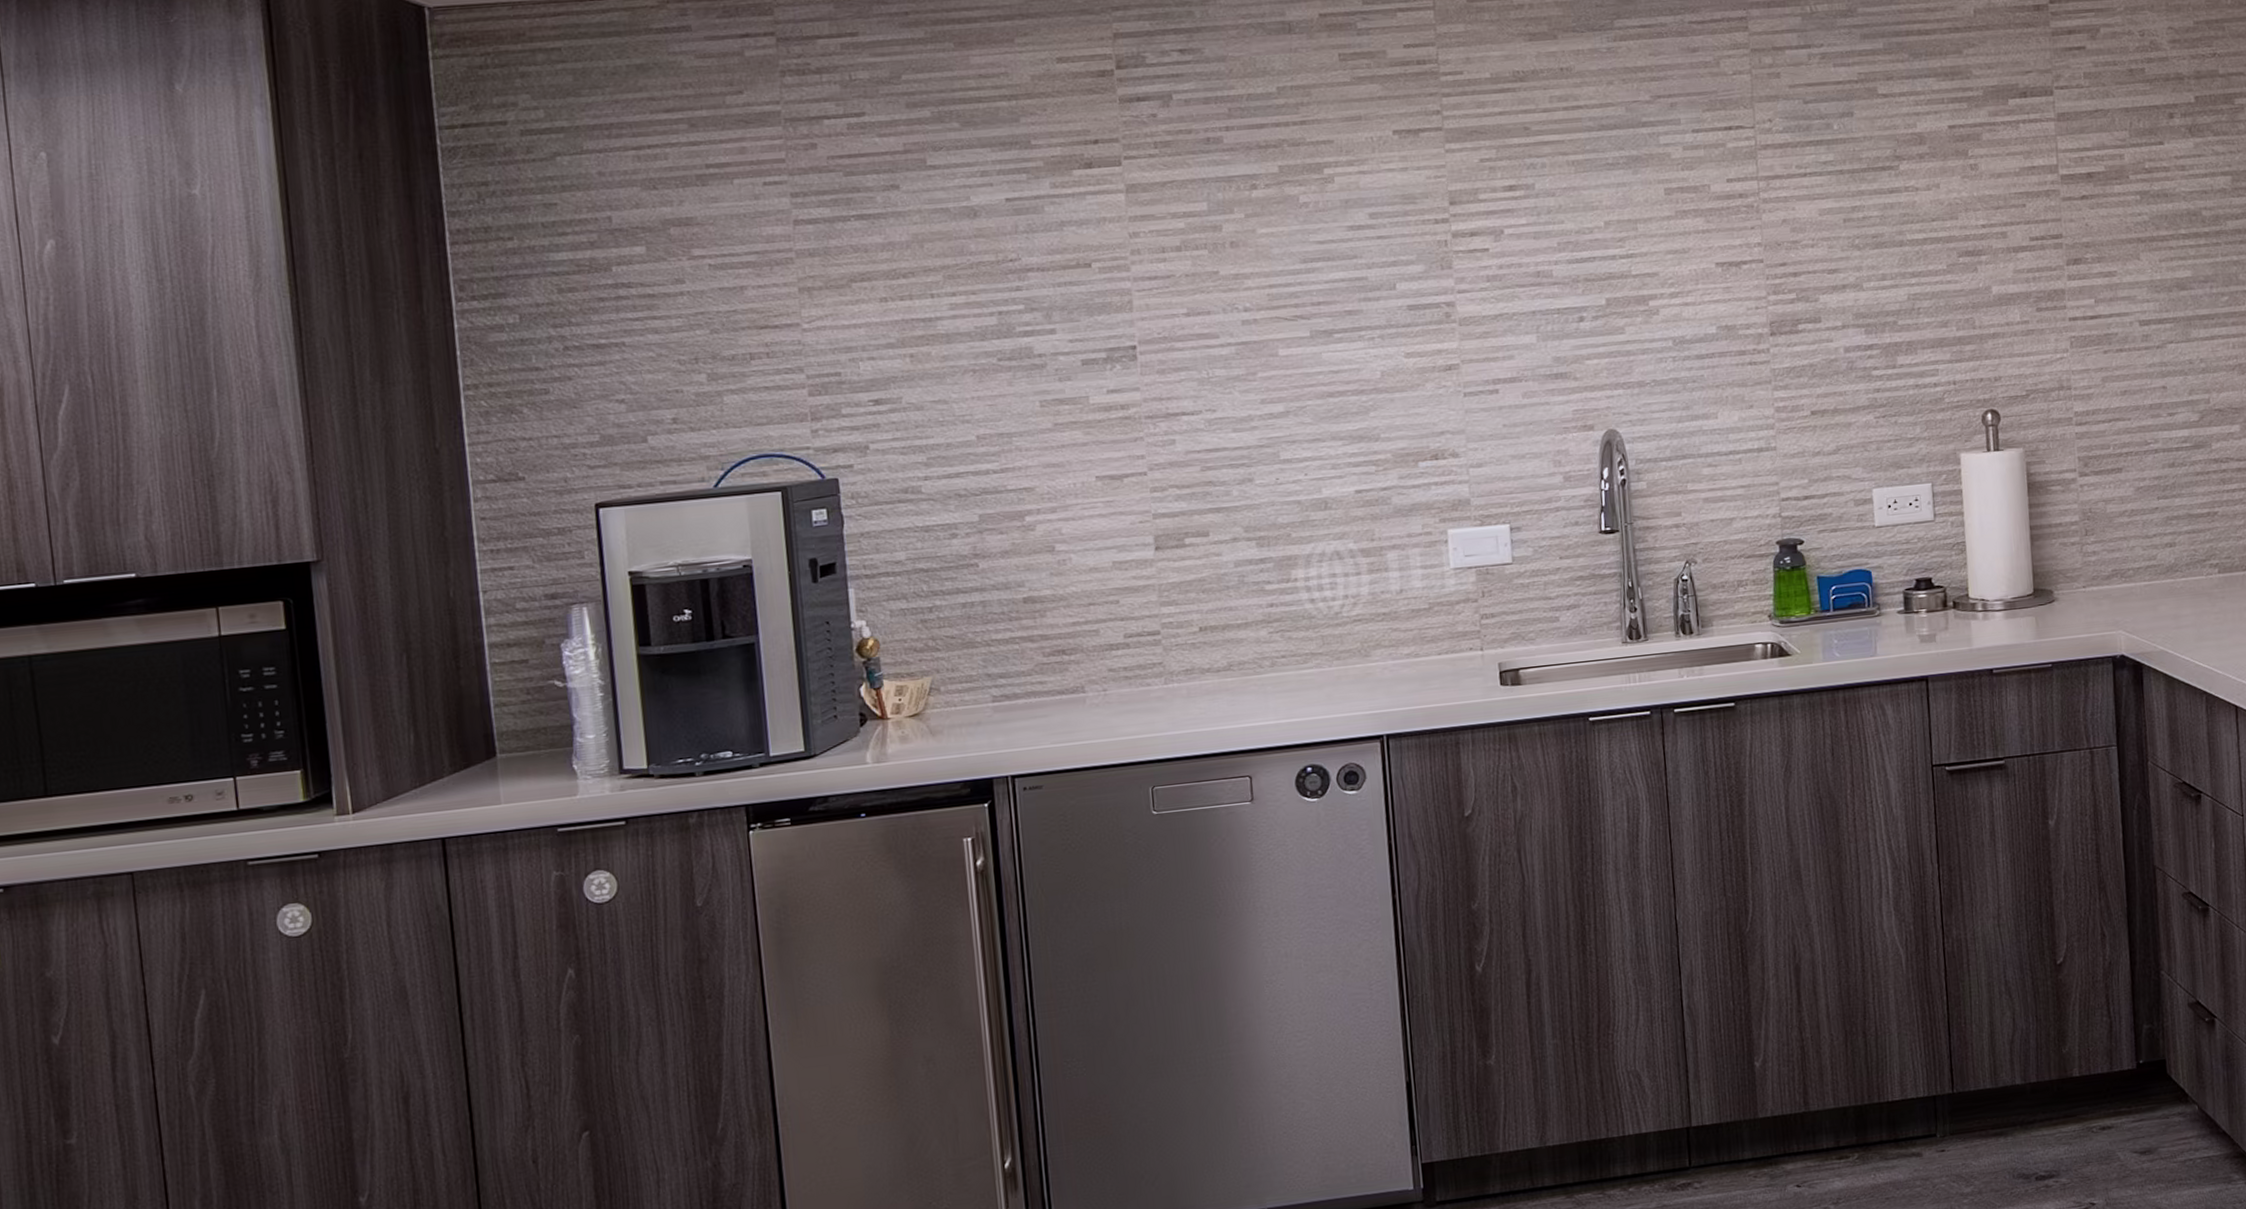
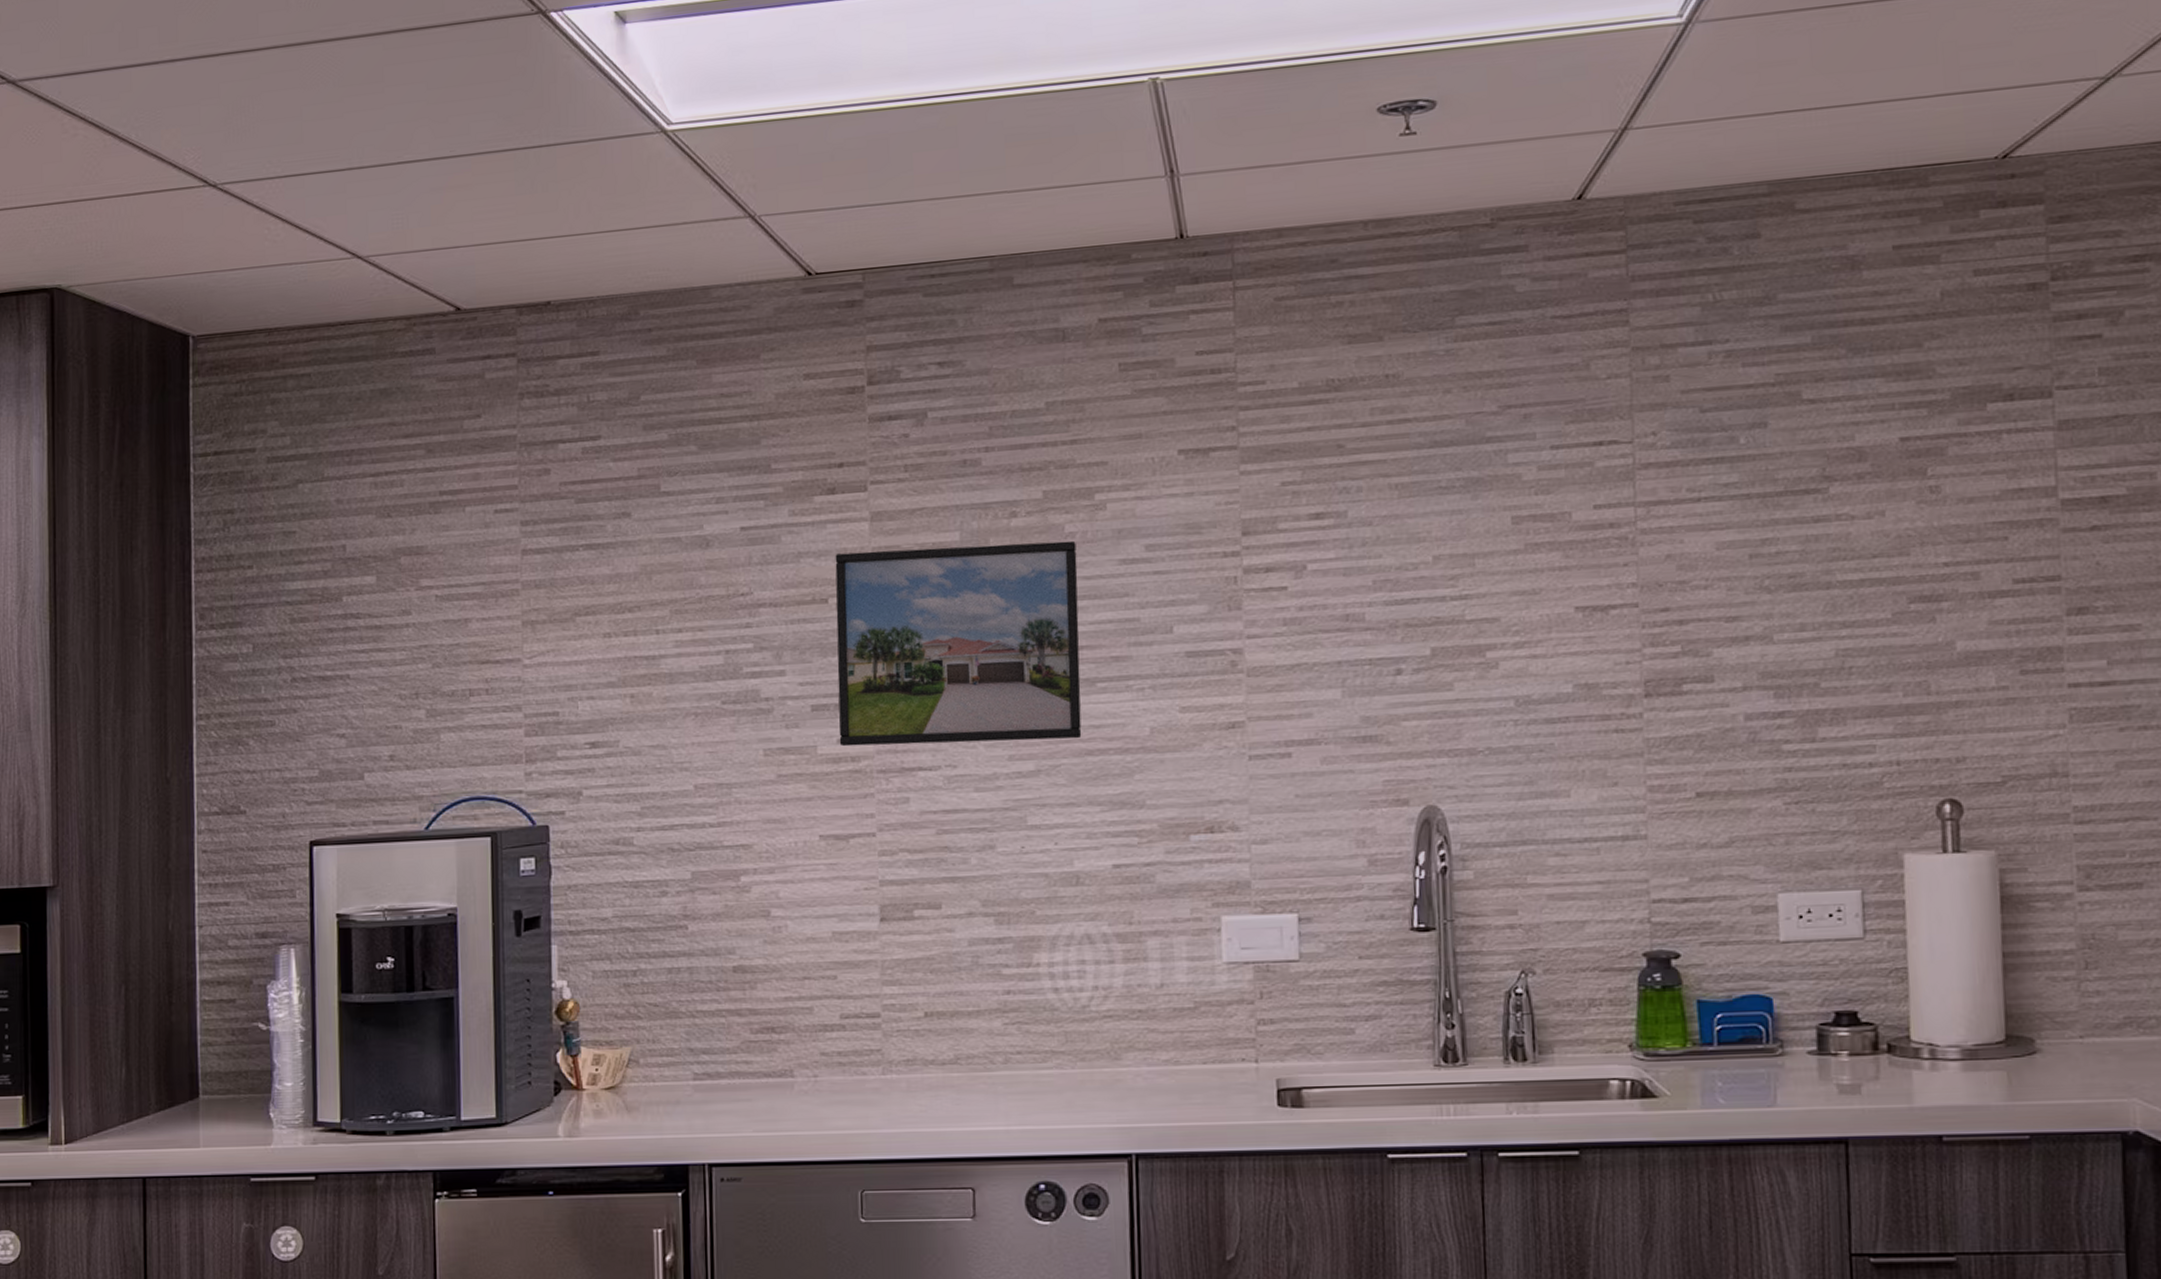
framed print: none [1095,209,1323,396] -> present [835,540,1082,747]

